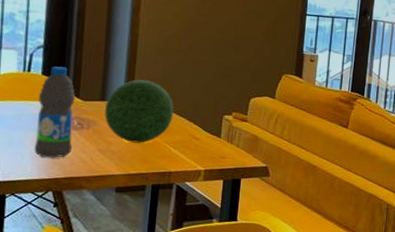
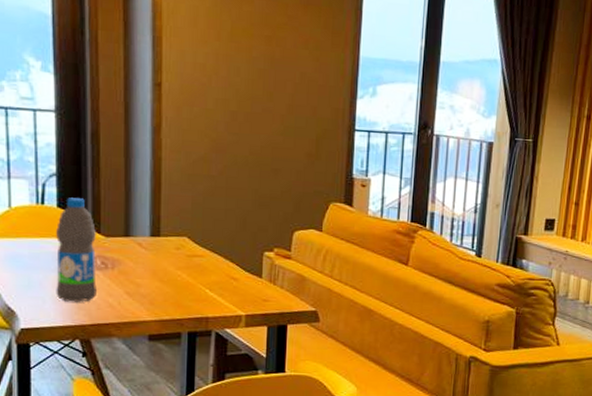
decorative ball: present [104,79,174,143] -> none [130,211,207,285]

